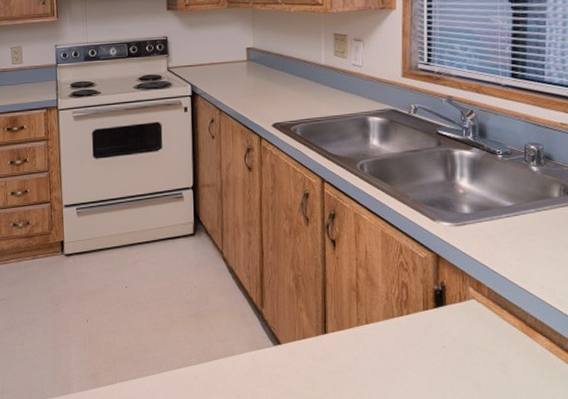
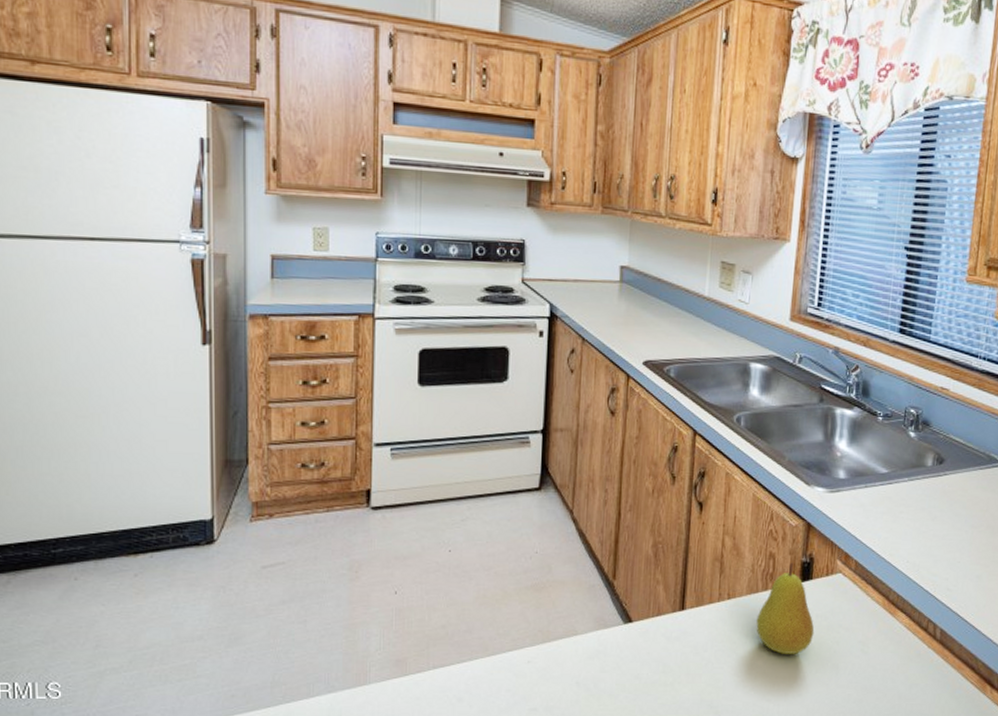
fruit: none [395,290,453,374] -> present [756,562,815,654]

